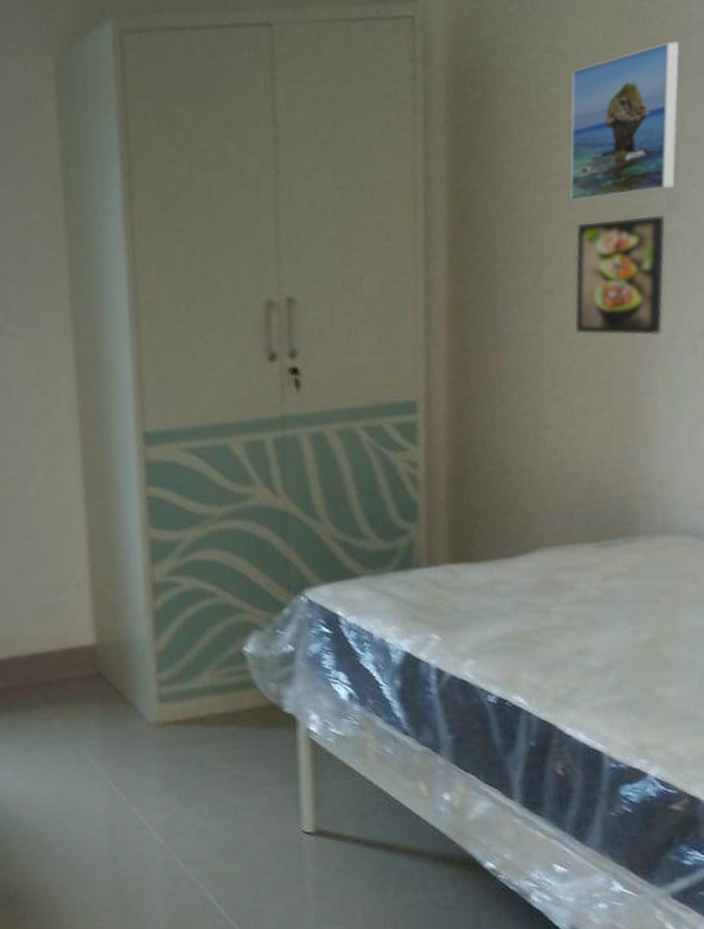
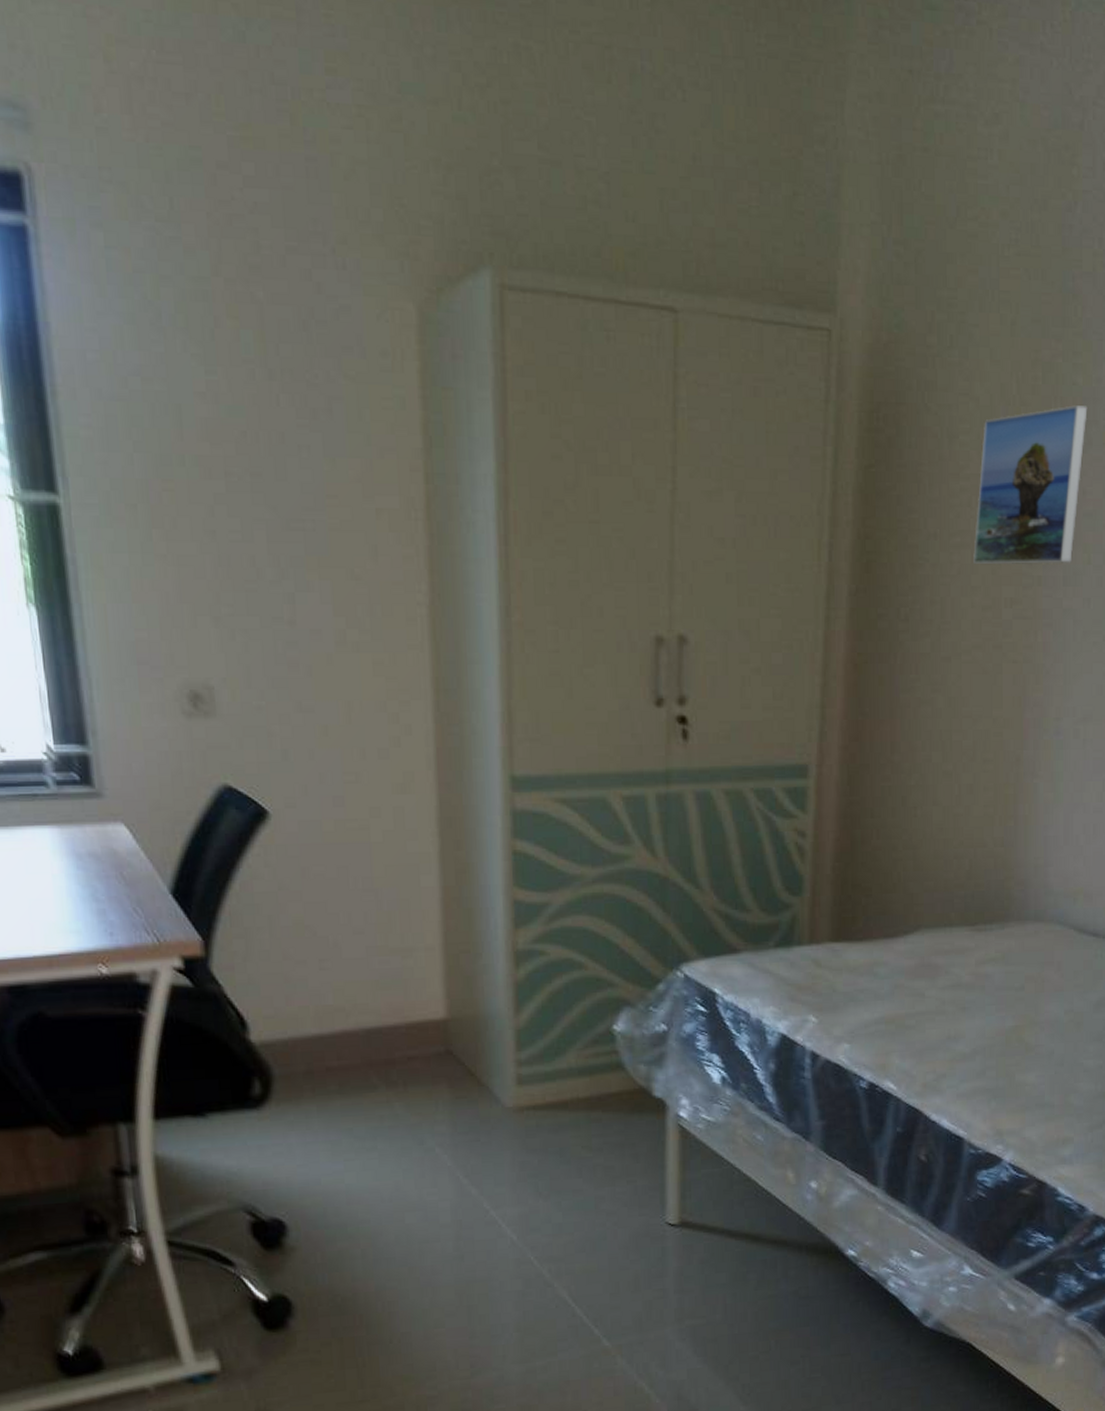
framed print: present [574,215,666,336] -> none [968,589,1060,715]

